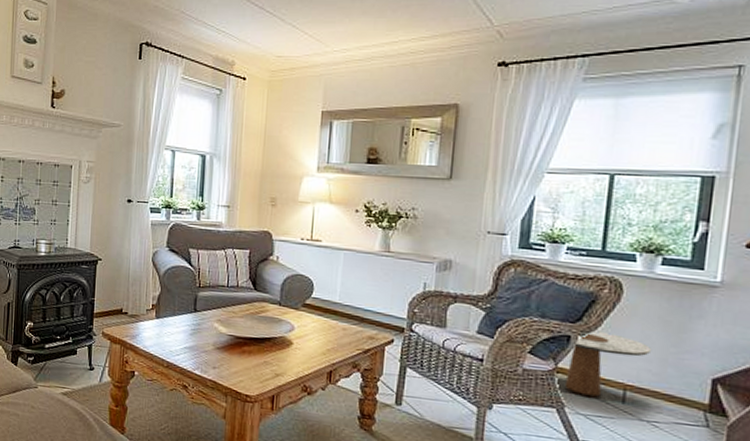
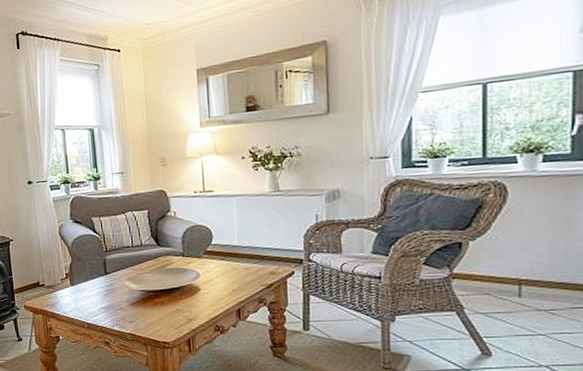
side table: present [553,331,652,402] -> none [451,233,542,298]

